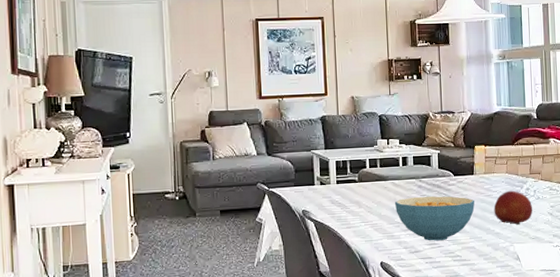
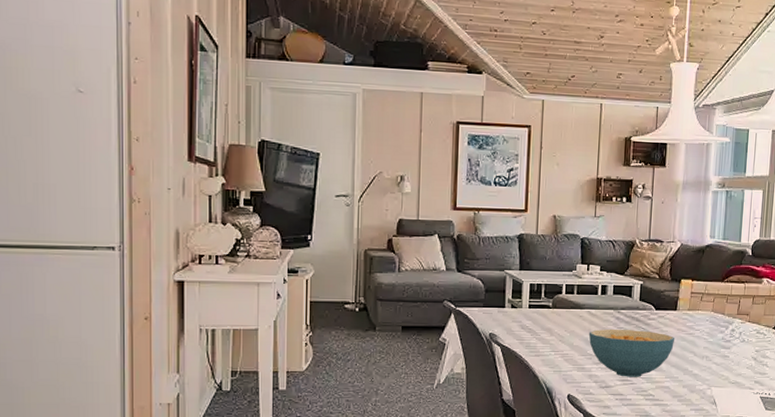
fruit: present [494,190,532,225] -> none [694,330,736,367]

